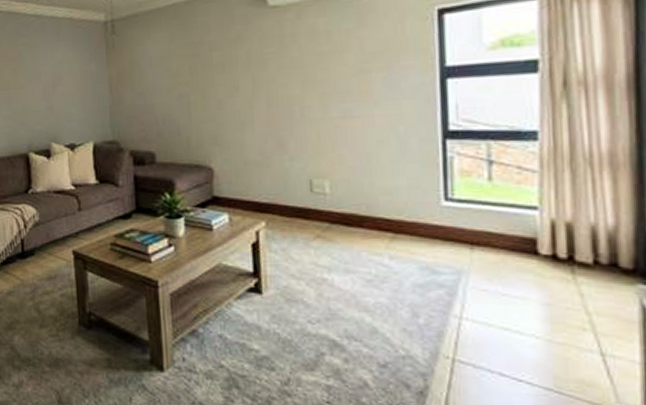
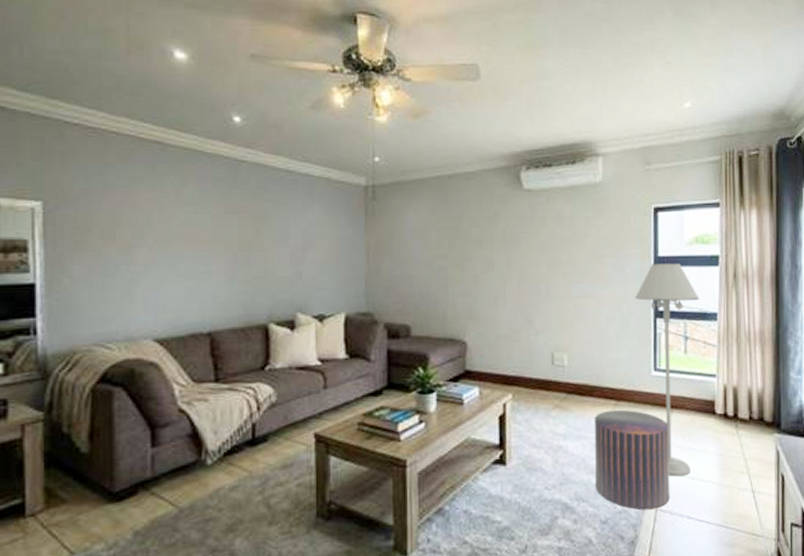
pouf: none [366,243,473,360] -> present [595,409,670,510]
floor lamp: none [414,73,510,326] -> present [634,263,700,477]

